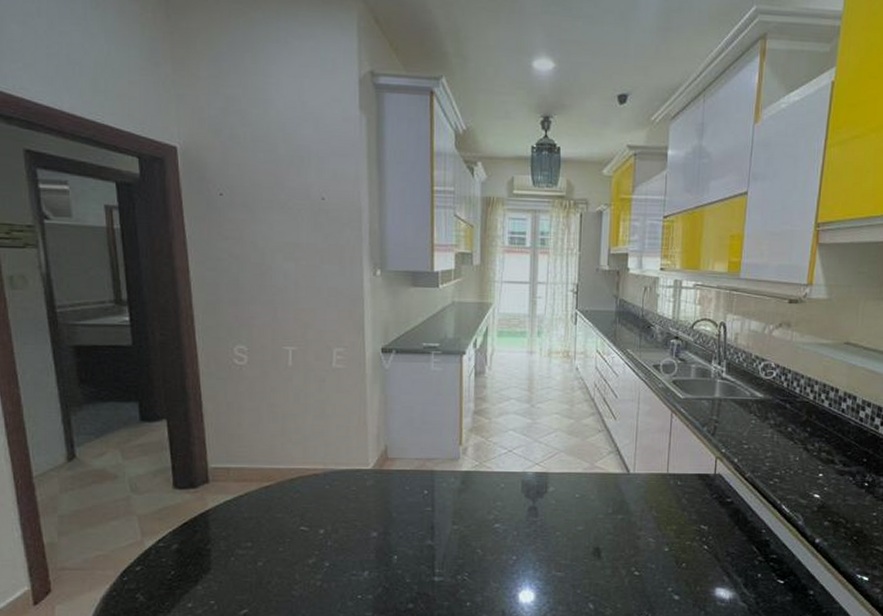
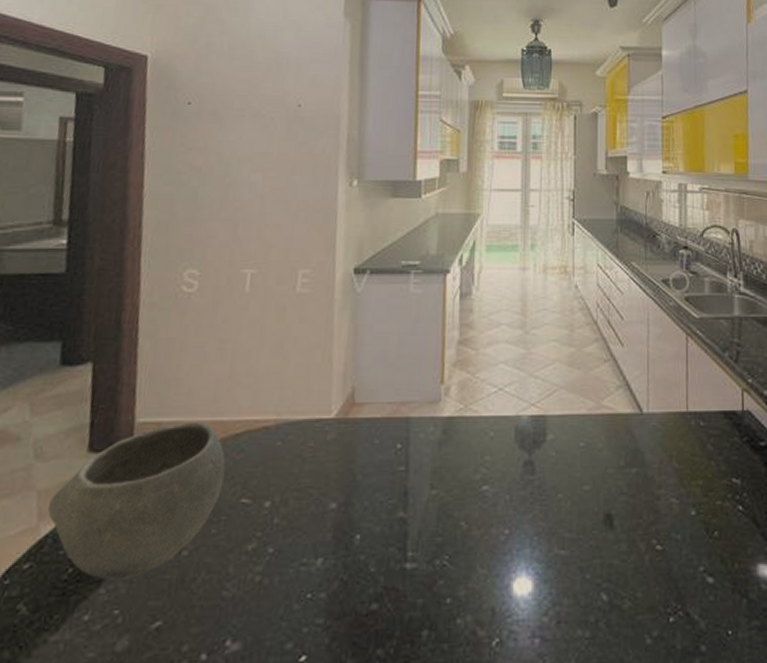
bowl: none [147,468,285,580] -> present [47,422,226,580]

